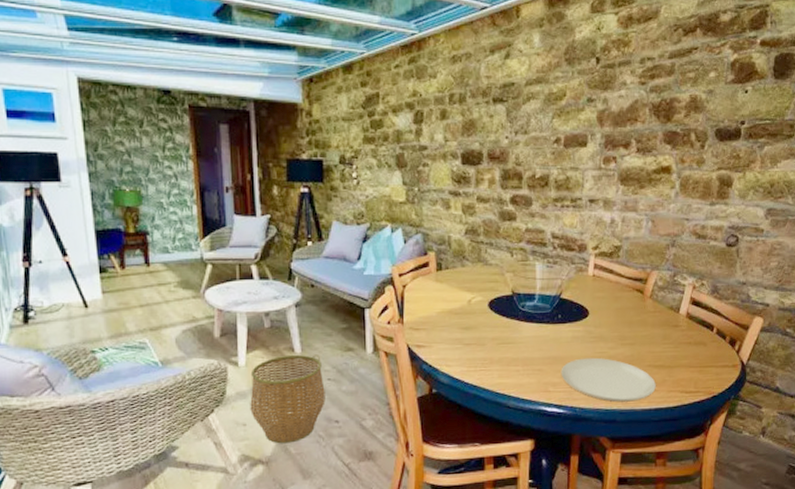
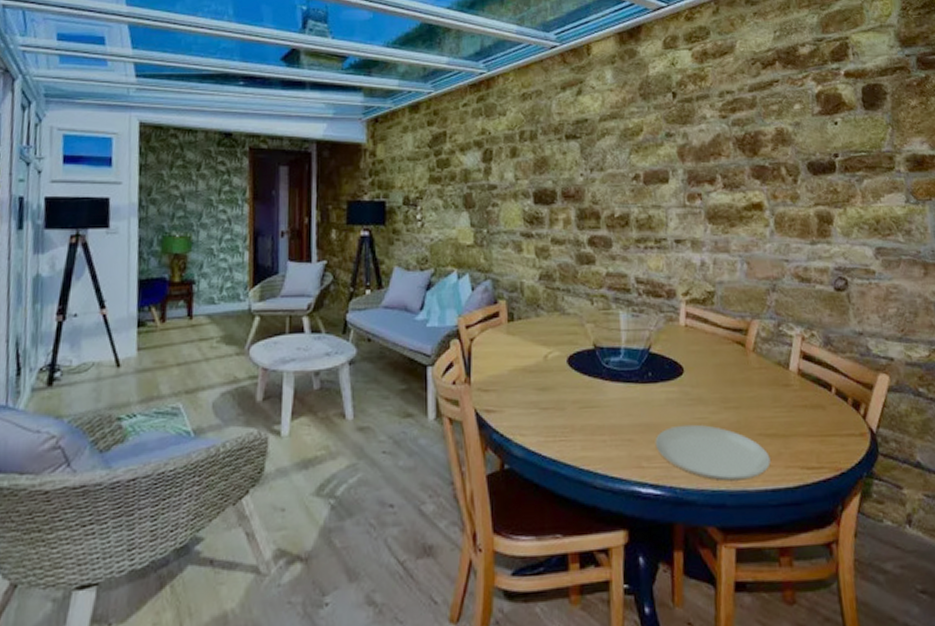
basket: present [250,354,326,444] -> none [291,421,379,535]

